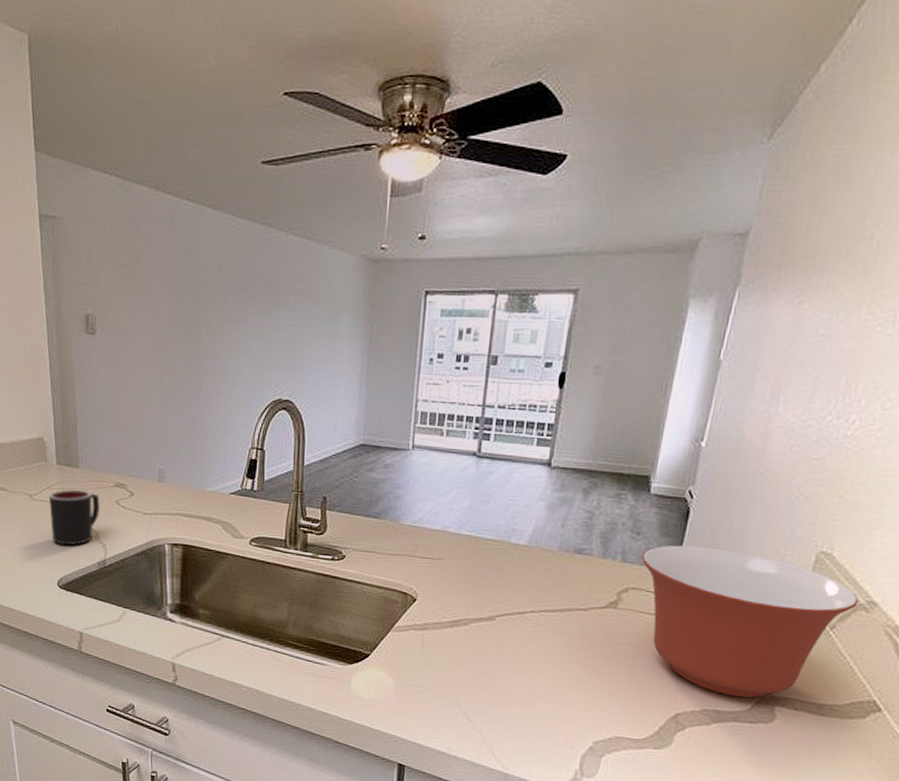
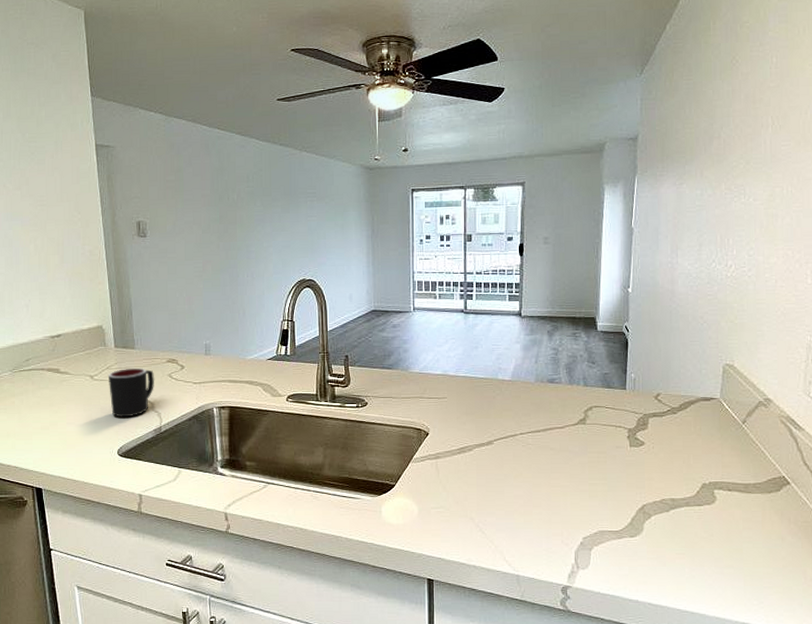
mixing bowl: present [641,545,859,698] -> none [598,368,759,486]

